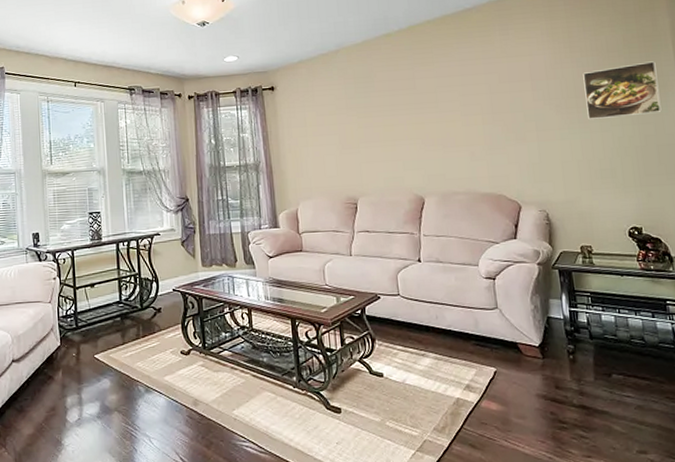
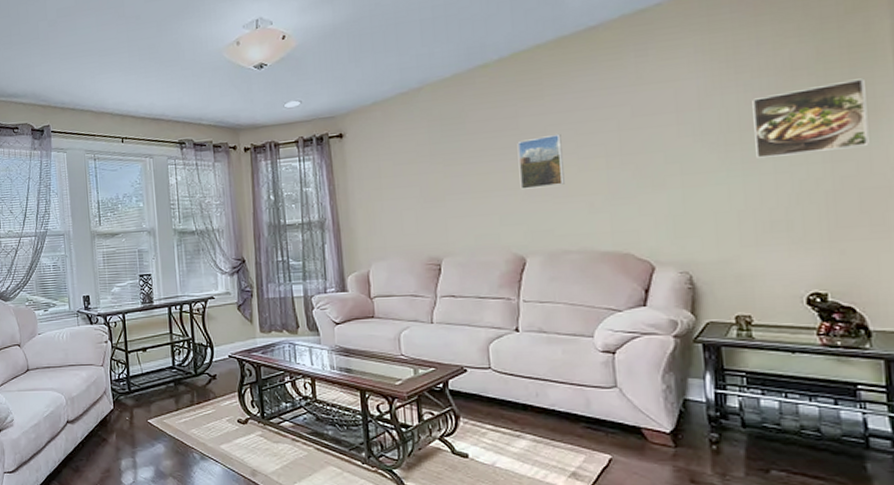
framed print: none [415,94,452,140] -> present [517,133,565,190]

